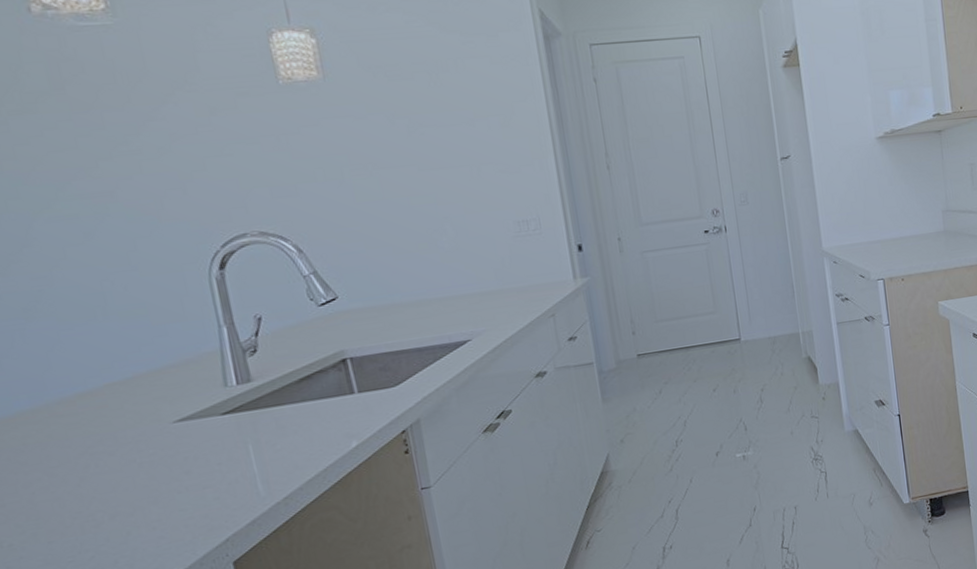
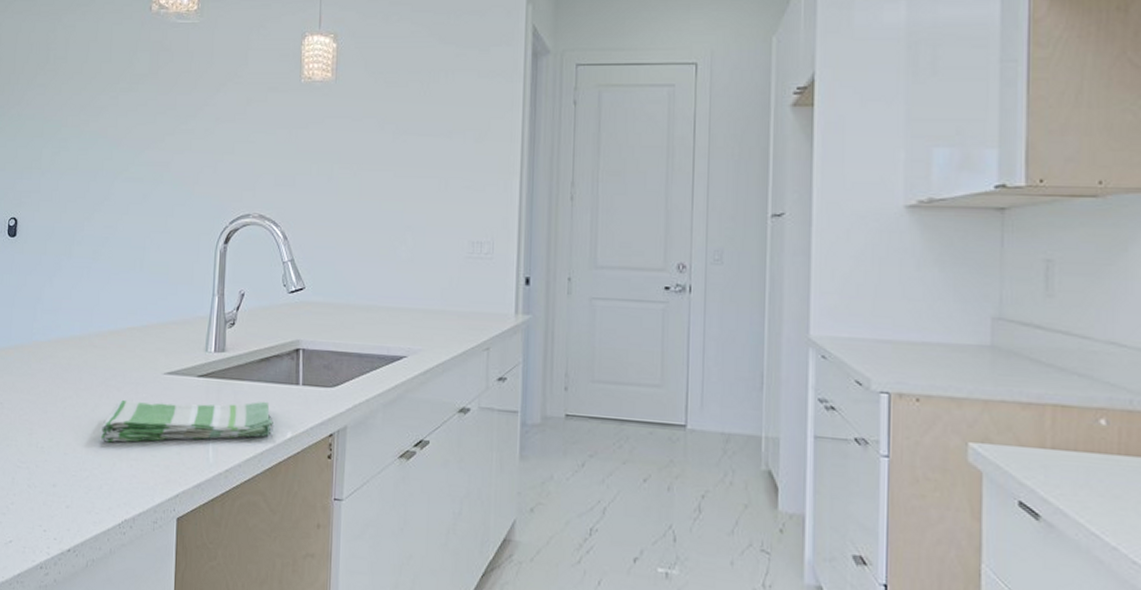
dish towel: none [97,418,333,514] -> present [100,399,273,443]

